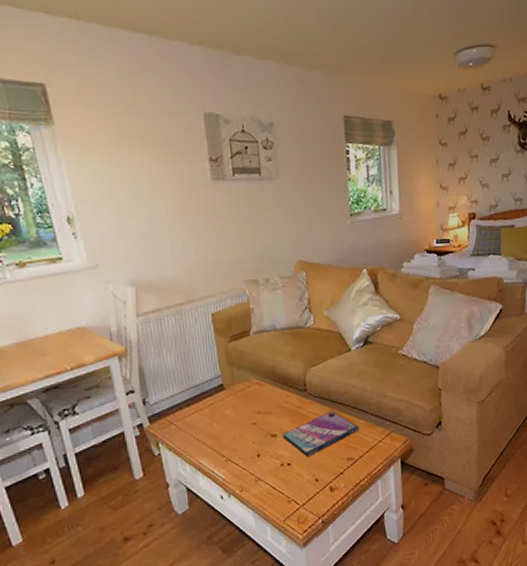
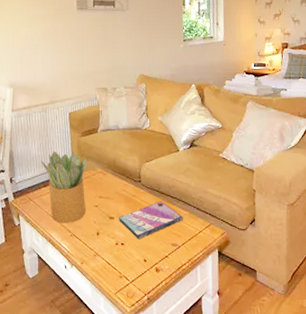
potted plant: none [180,361,242,448] -> present [41,151,86,223]

